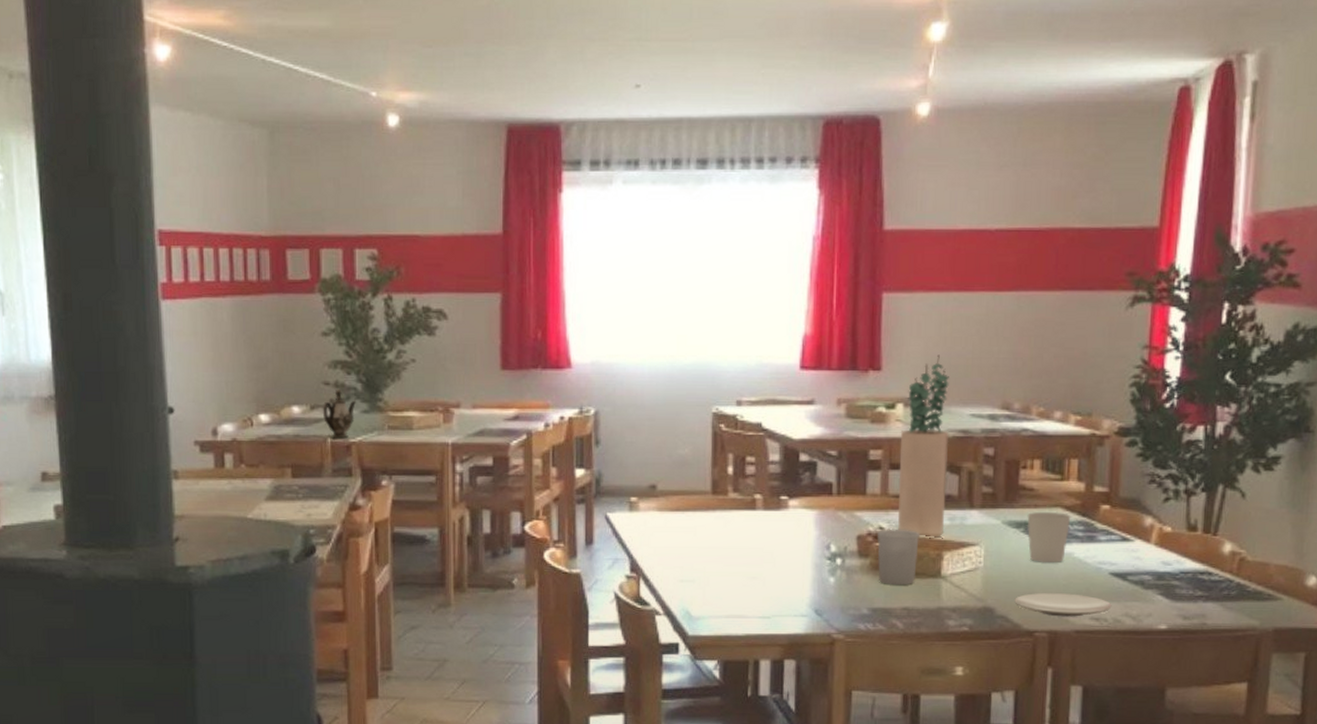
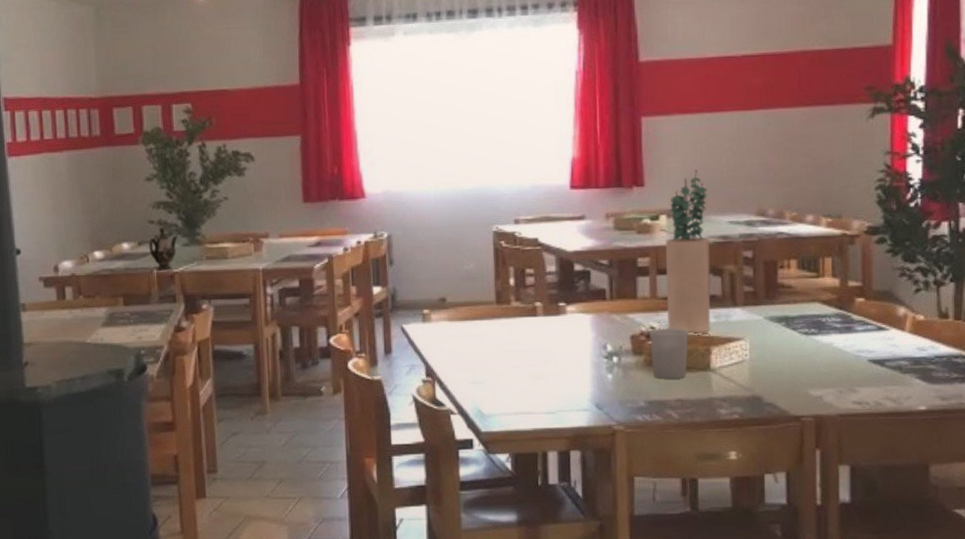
plate: present [1014,593,1112,617] -> none [780,380,873,402]
dixie cup: present [1027,512,1071,564] -> none [787,307,829,354]

